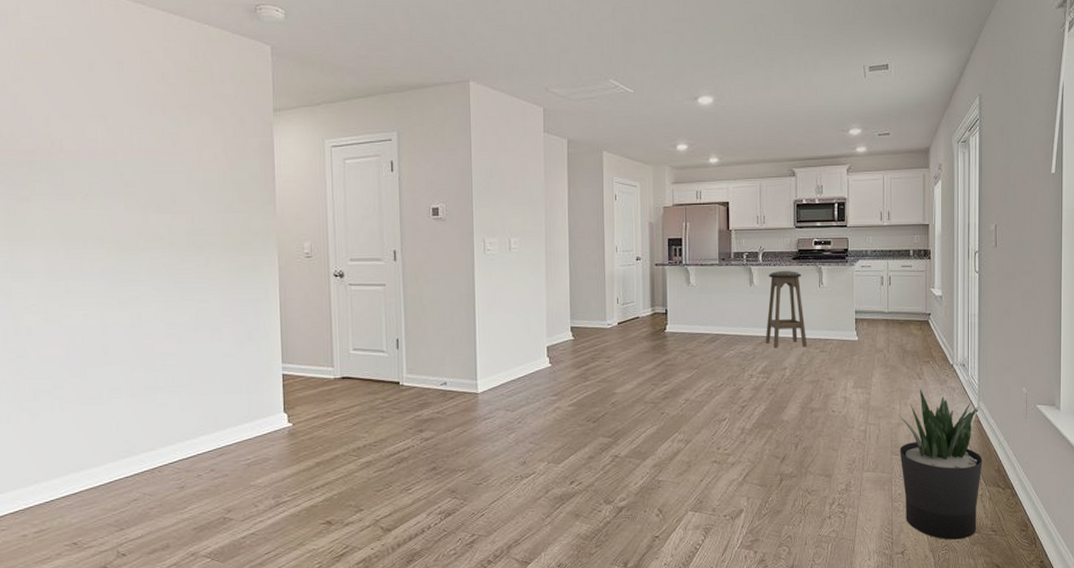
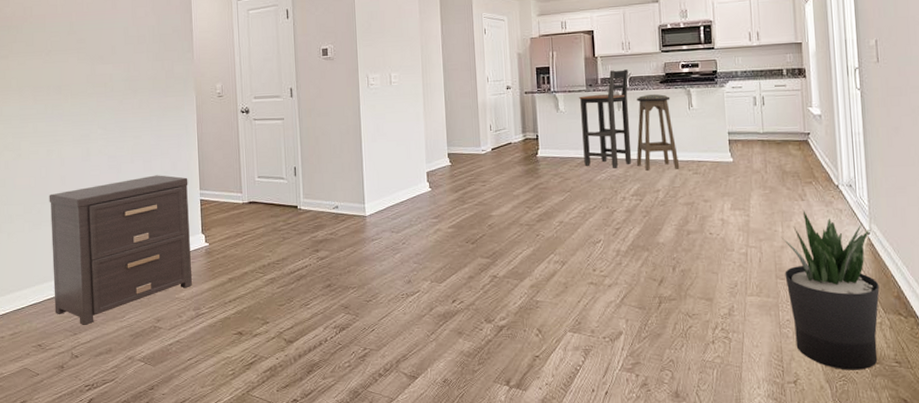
side table: none [86,345,271,519] -> present [49,175,192,325]
bar stool: none [711,244,763,345] -> present [579,69,632,168]

